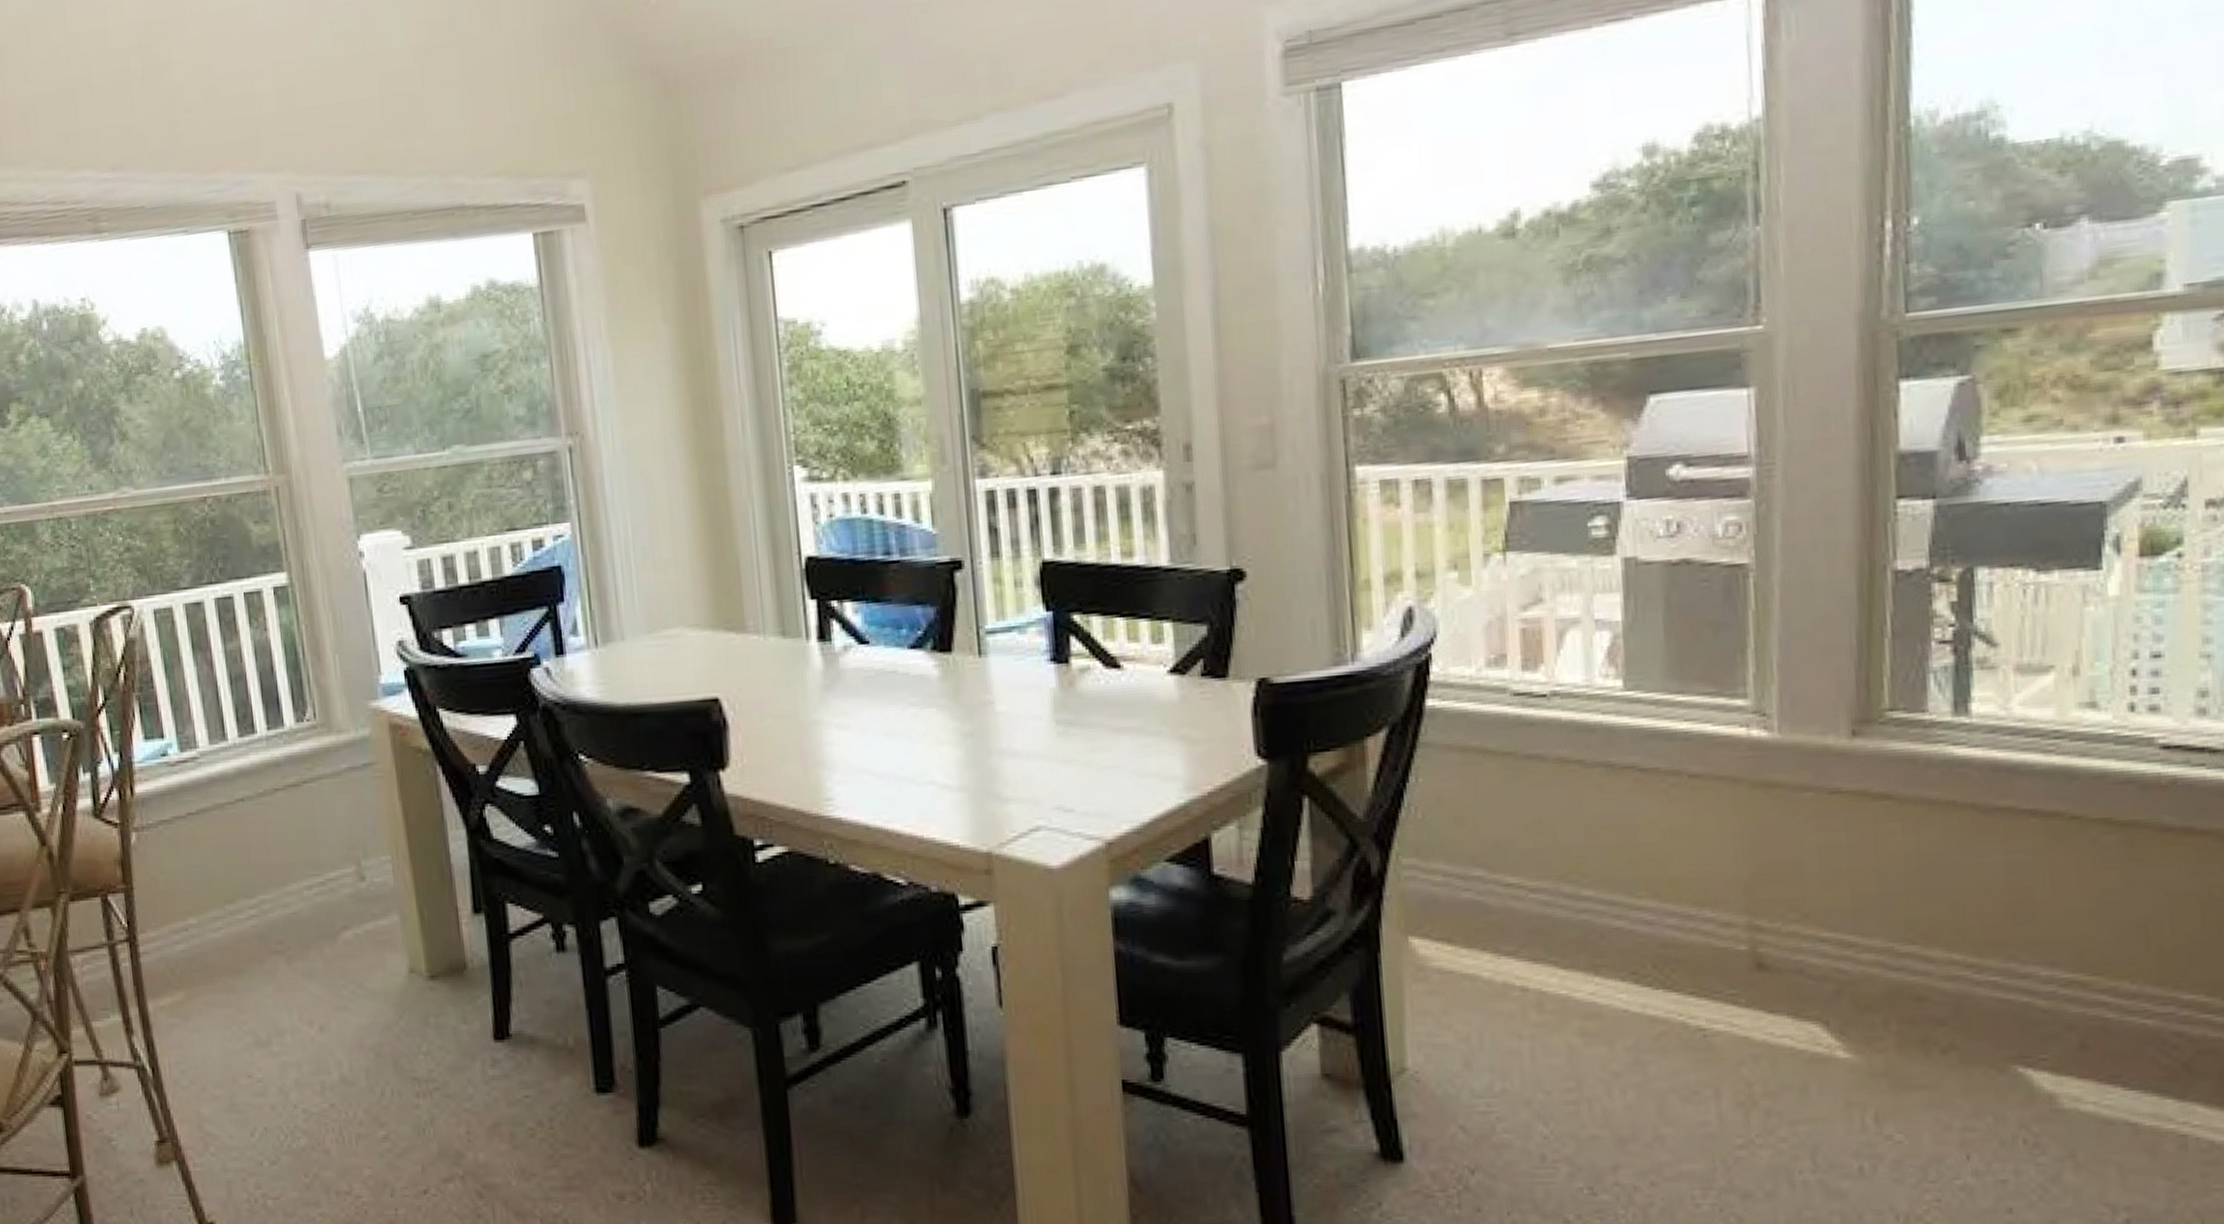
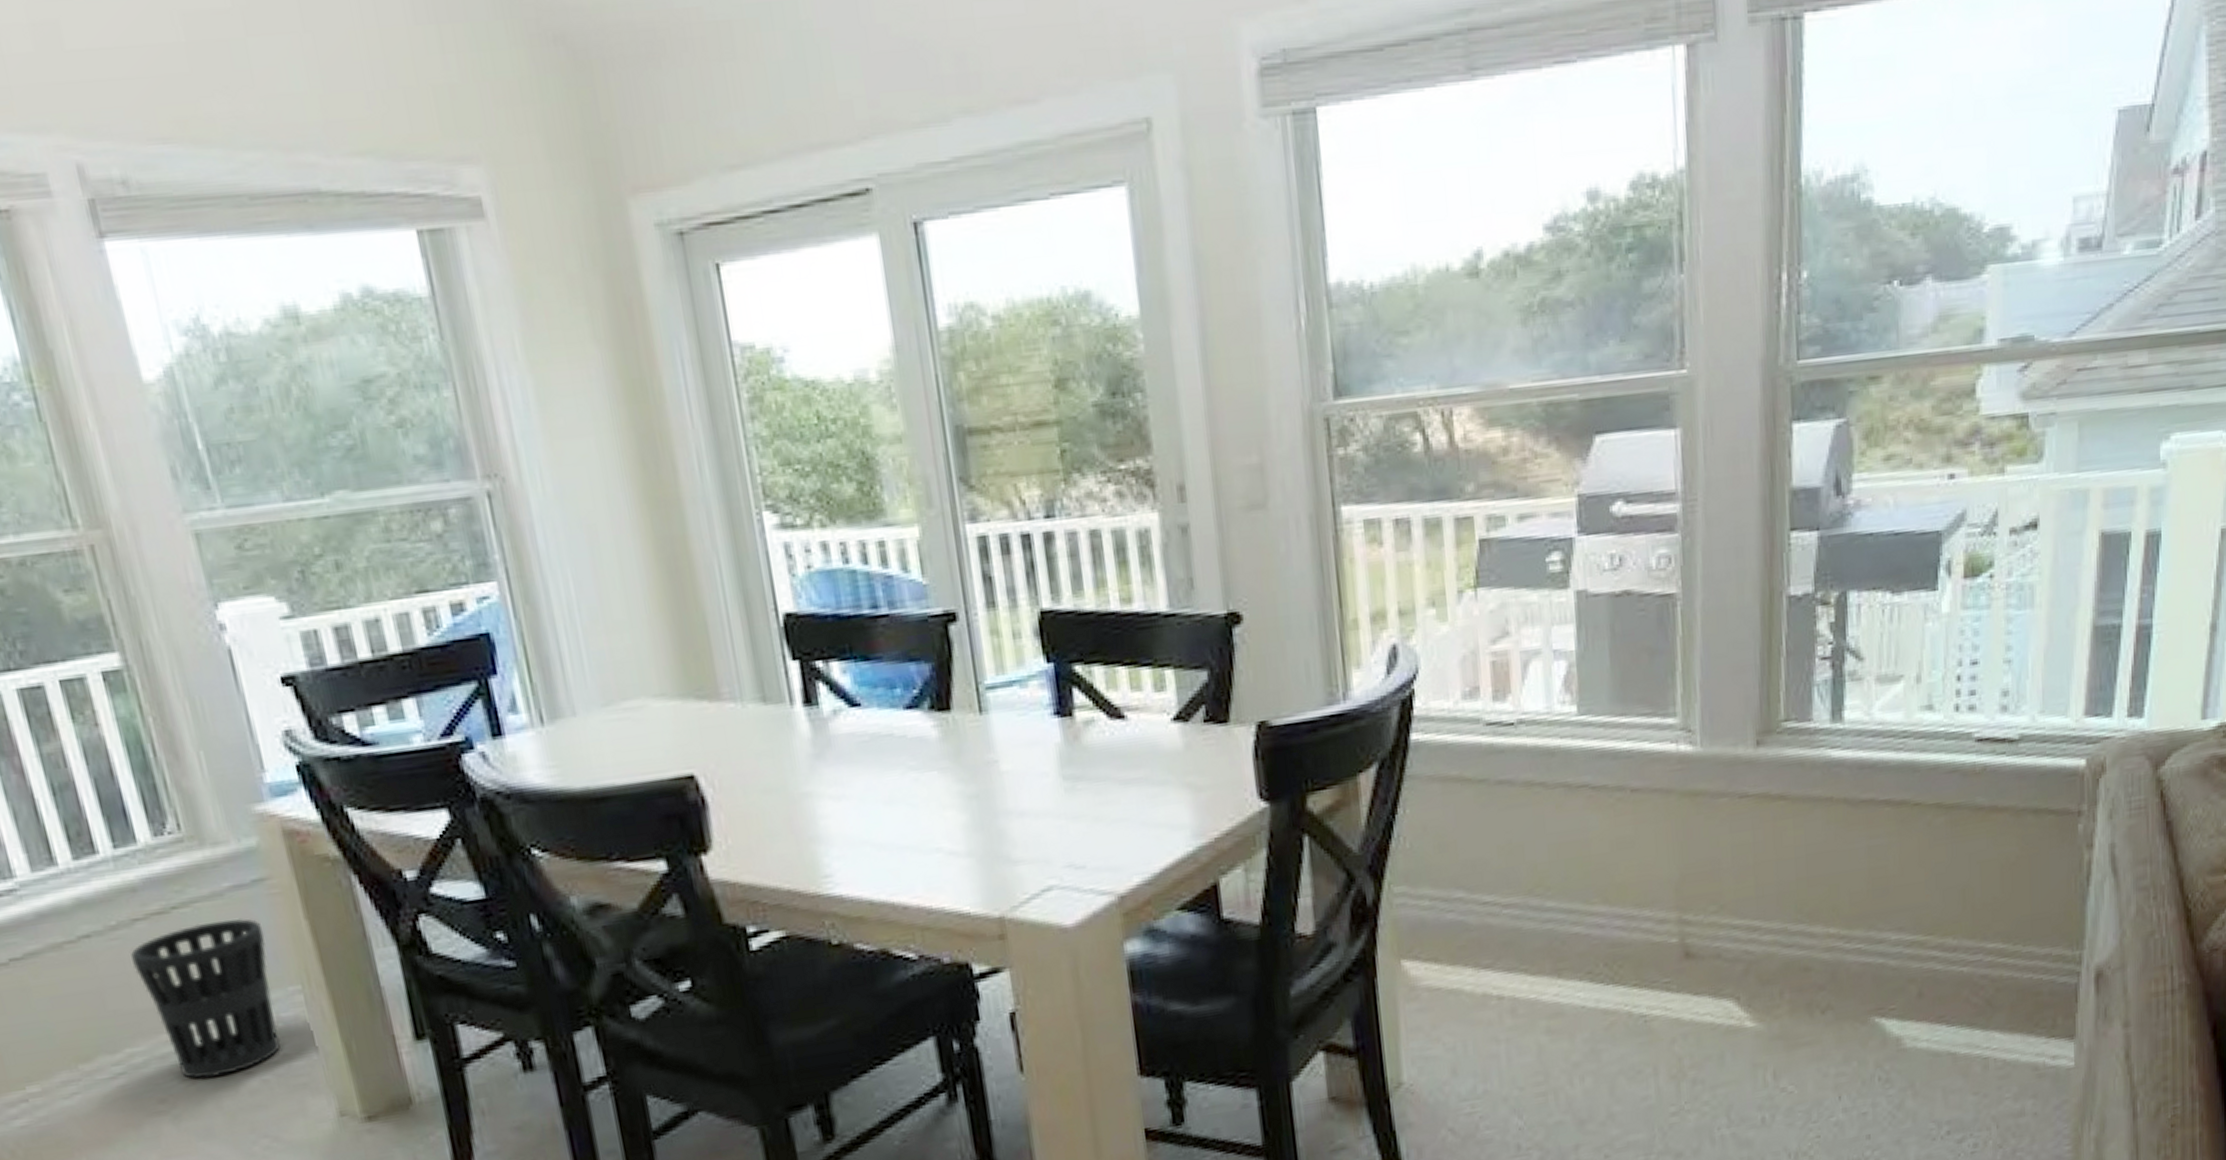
wastebasket: none [271,794,371,928] -> present [131,918,281,1079]

